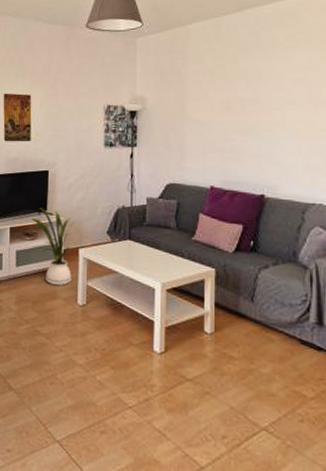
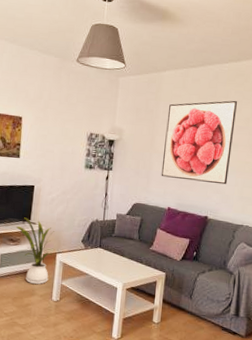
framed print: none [197,47,290,153] -> present [161,100,238,185]

